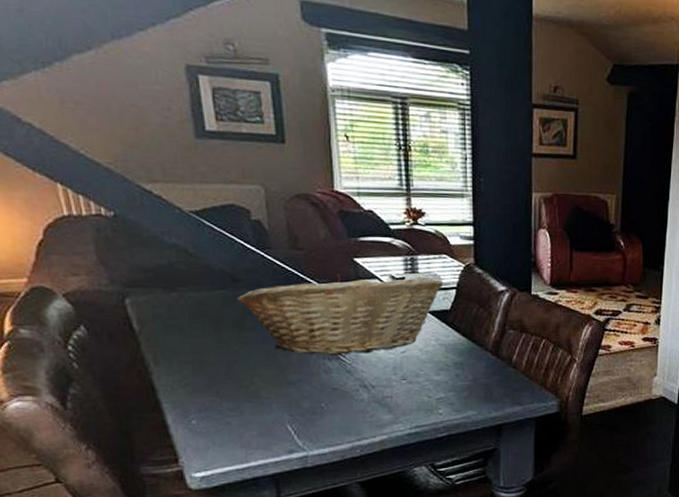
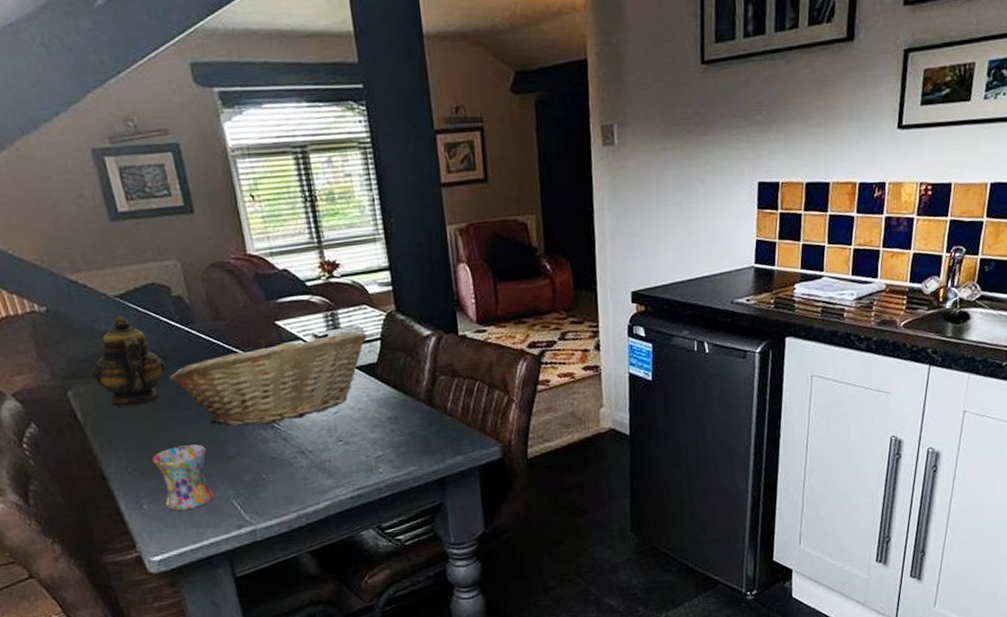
teapot: none [155,232,235,322] -> present [91,316,166,408]
mug: none [208,366,268,429] -> present [152,444,214,511]

